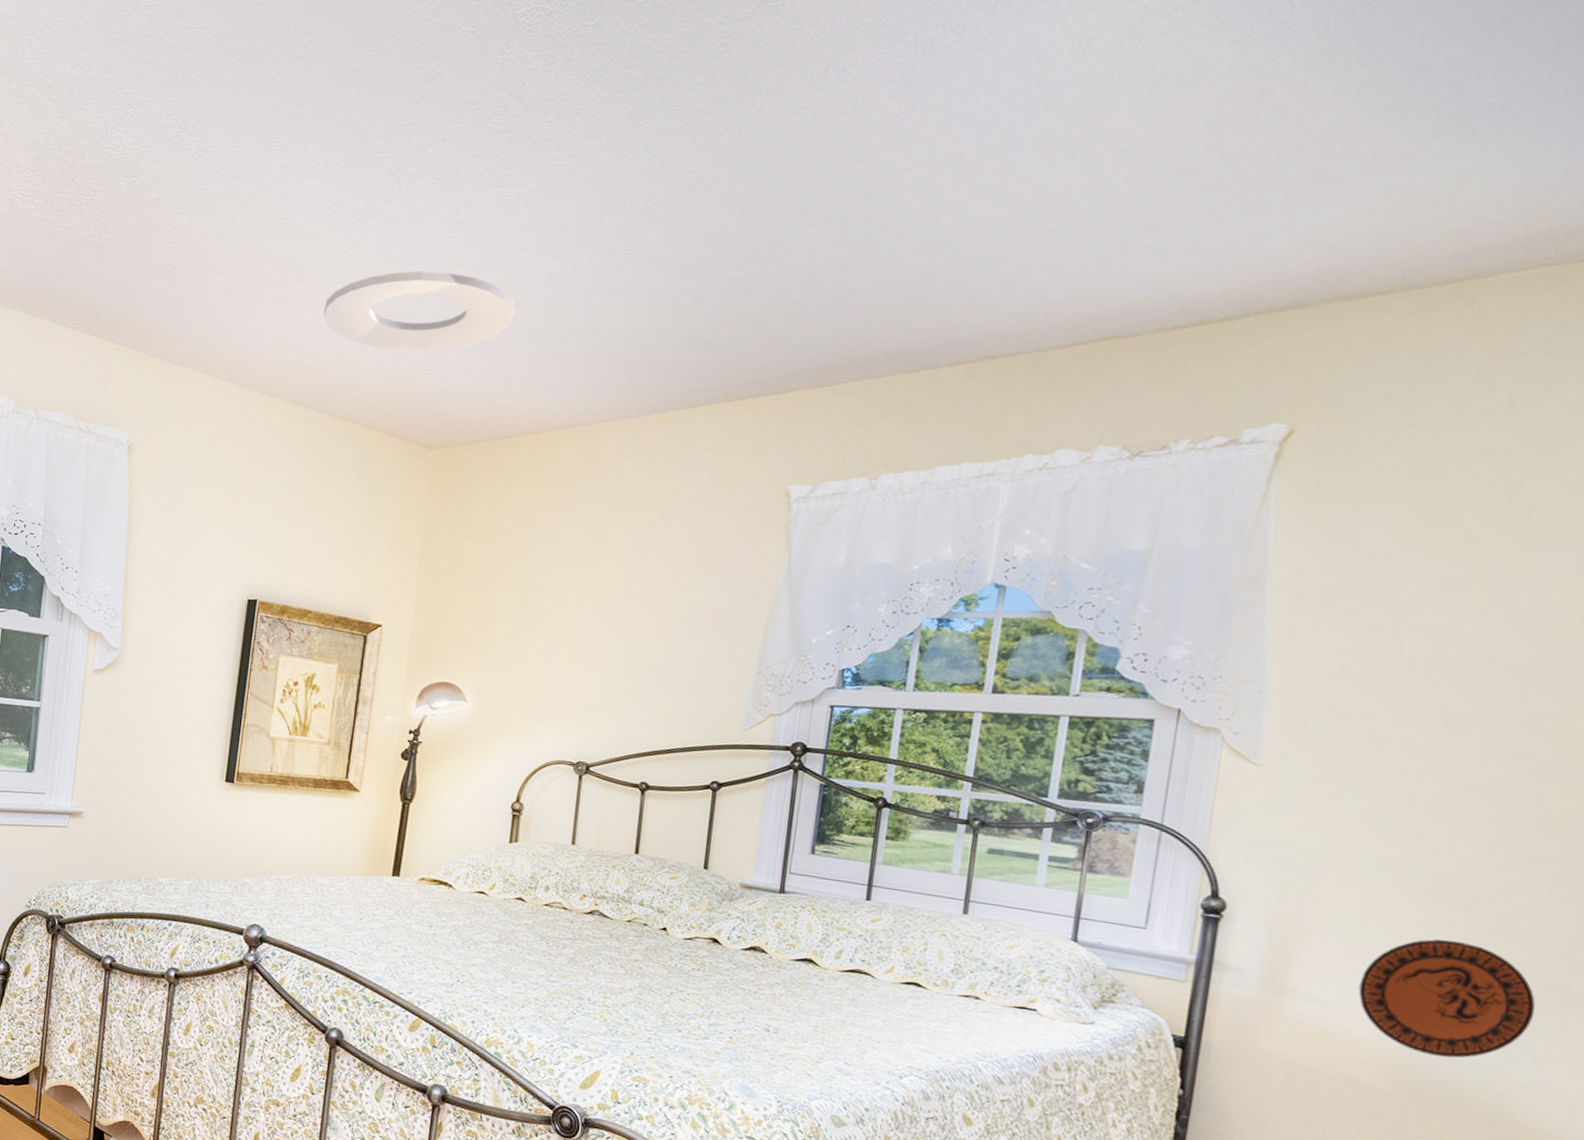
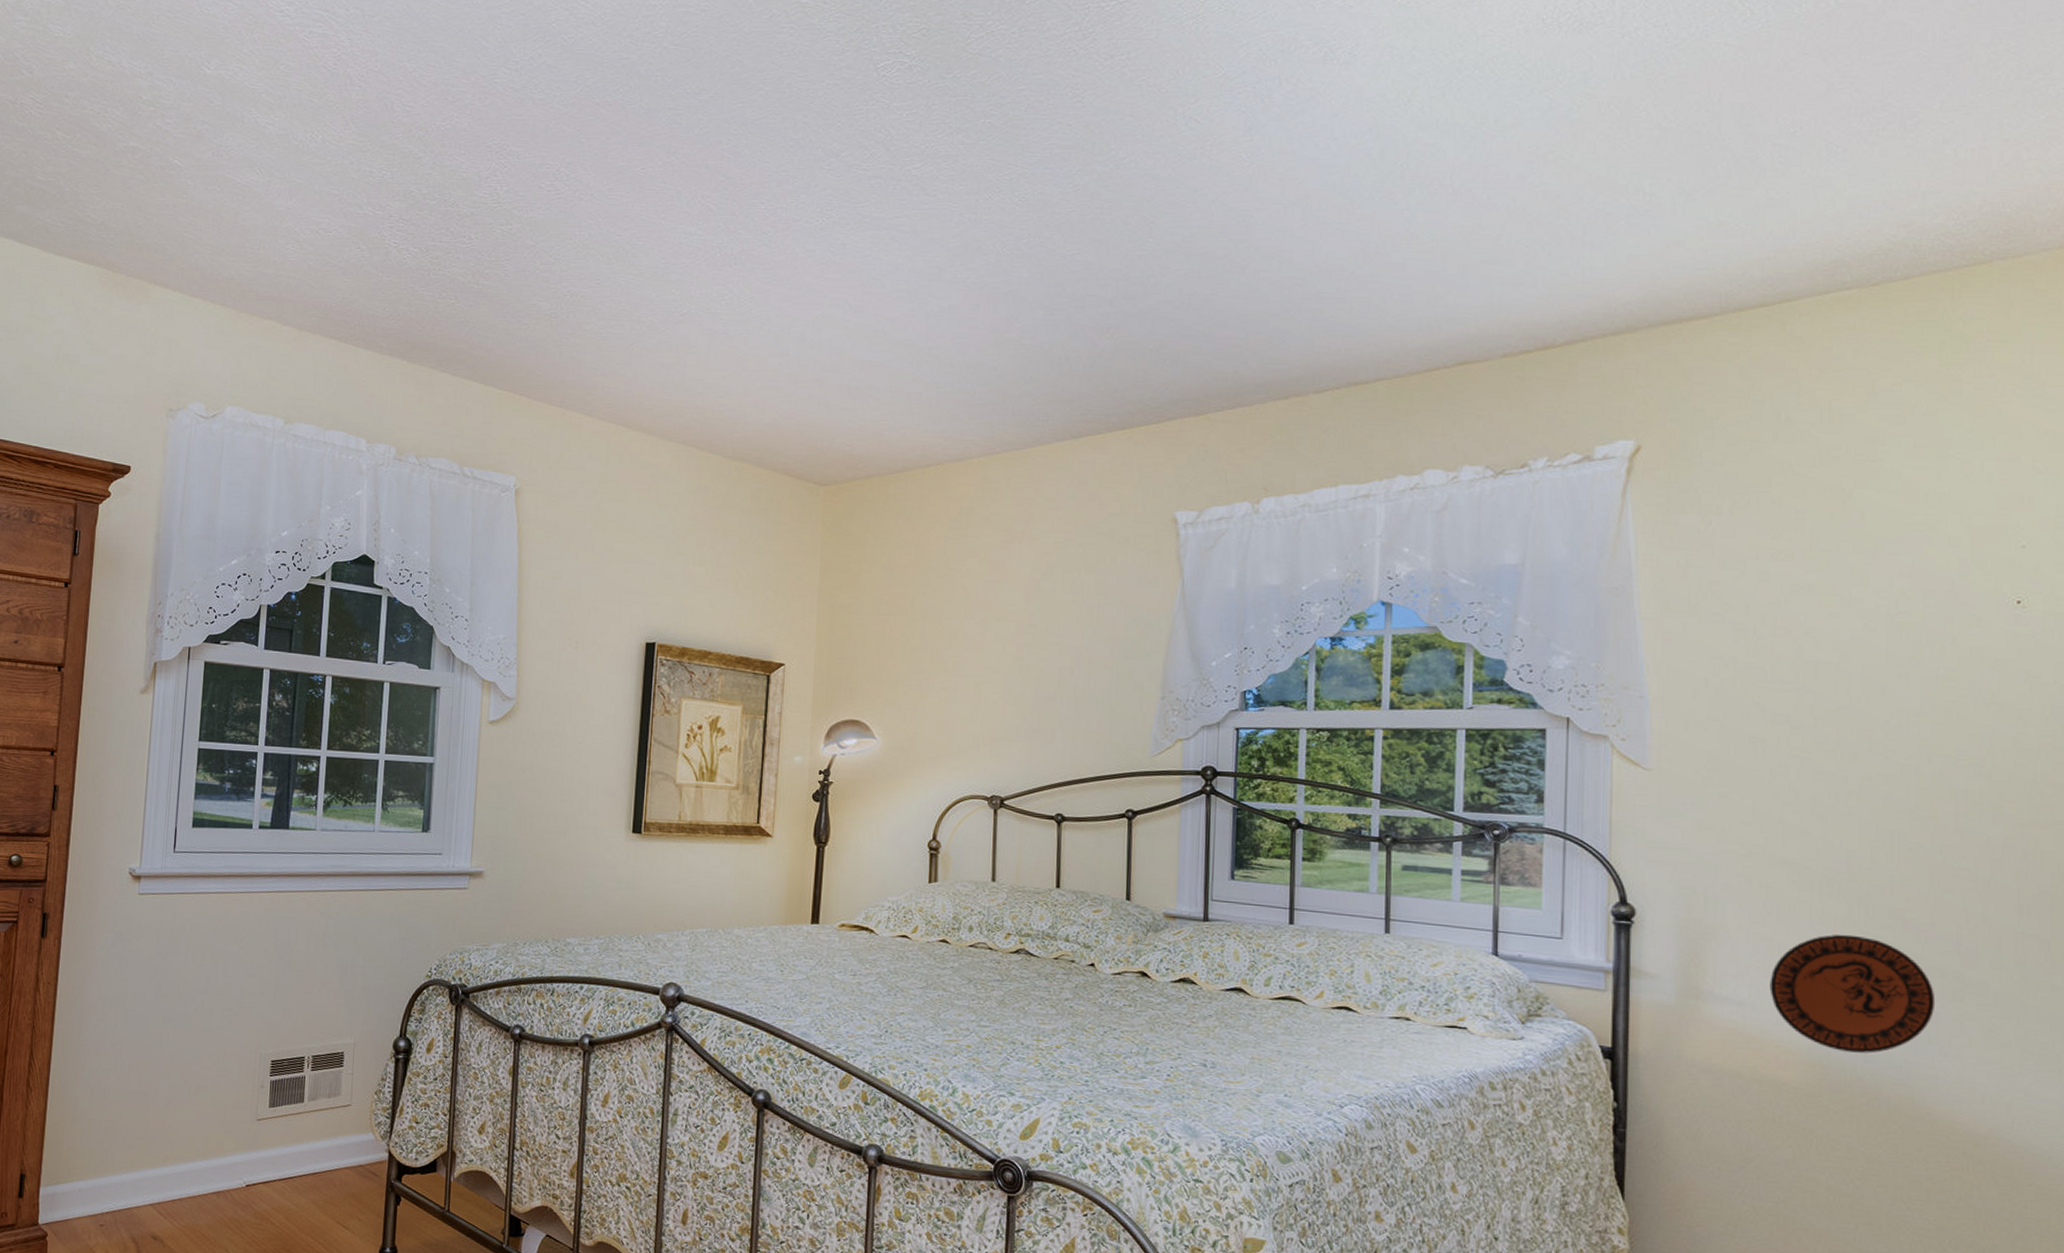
ceiling light: present [323,271,516,351] -> none [707,311,896,390]

